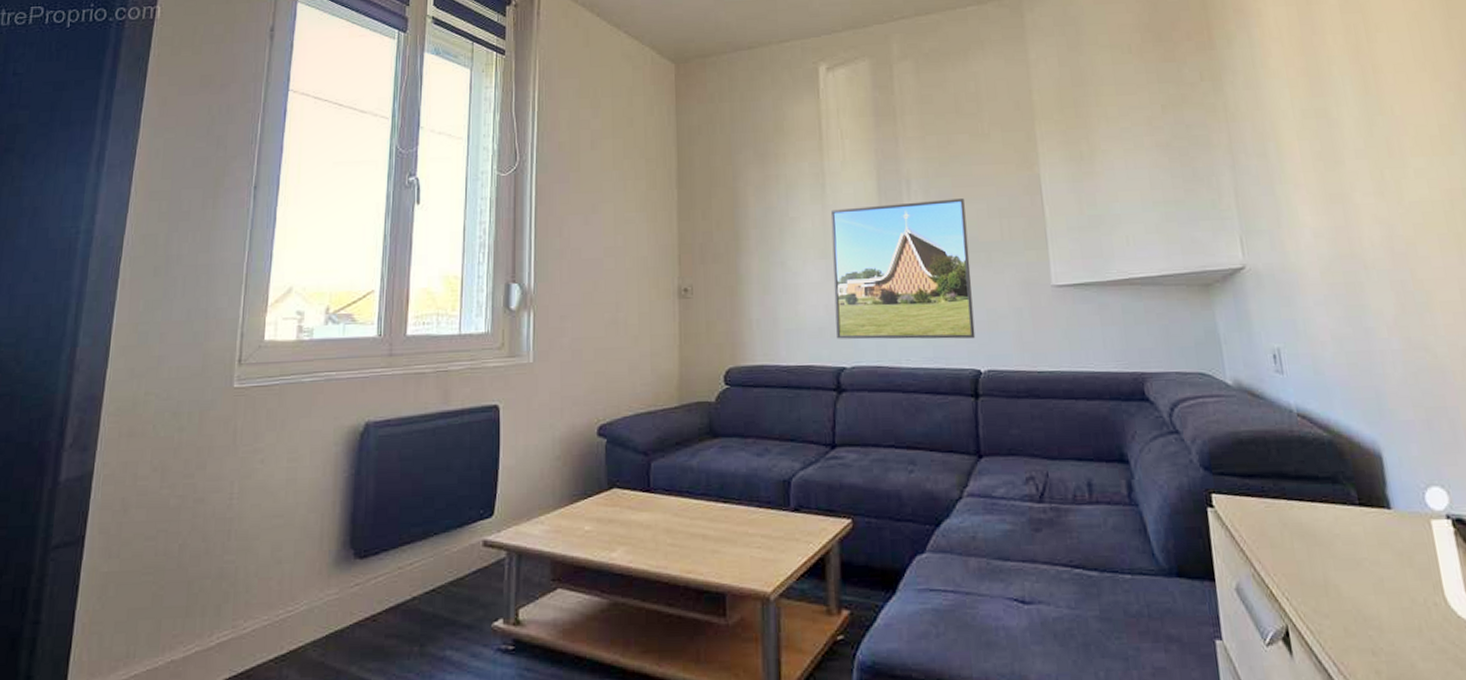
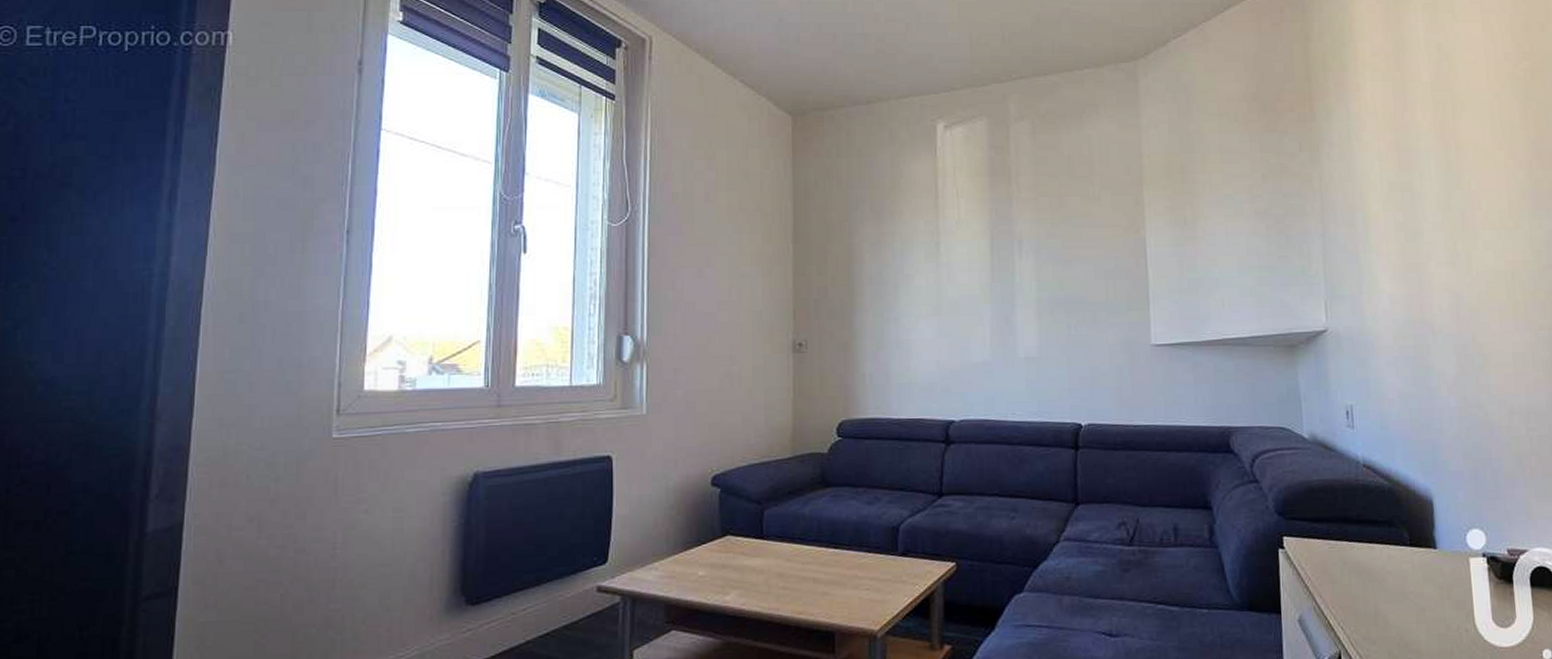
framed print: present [830,198,976,340] -> none [944,260,1078,395]

